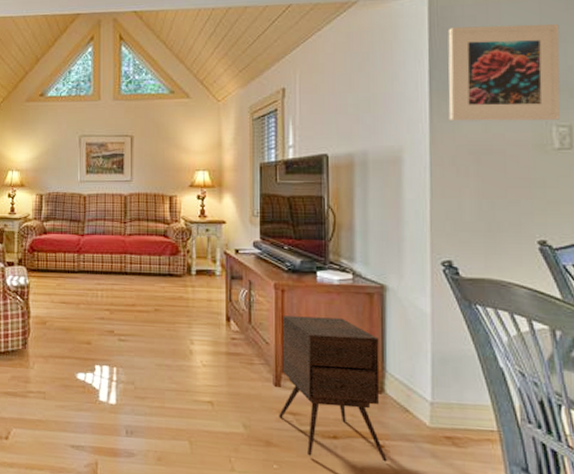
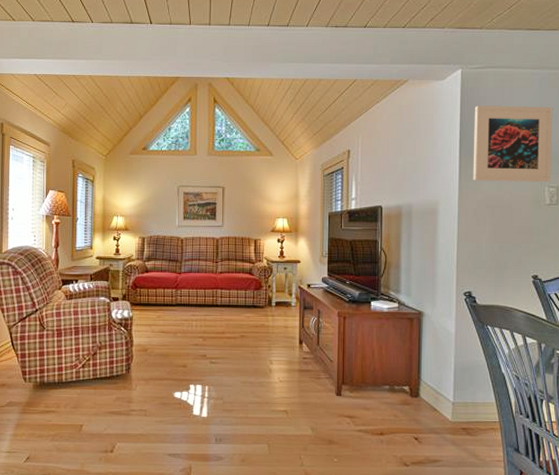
side table: present [279,315,387,462] -> none [339,338,420,451]

